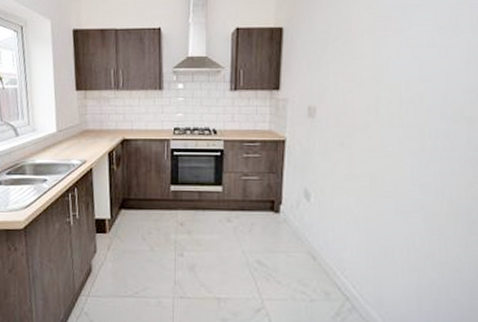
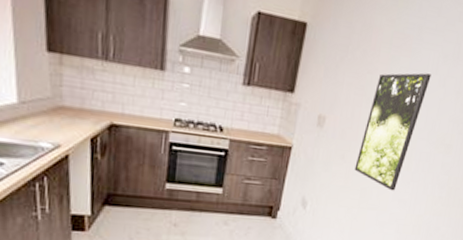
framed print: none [357,48,429,175] -> present [354,73,431,191]

